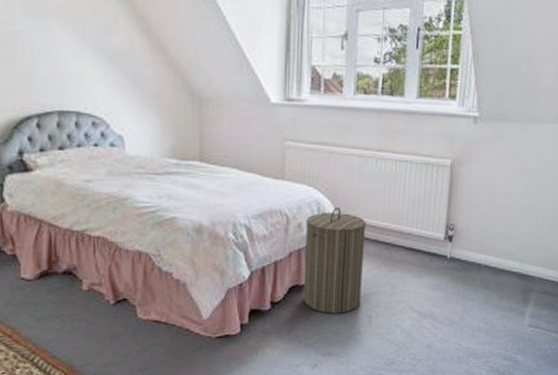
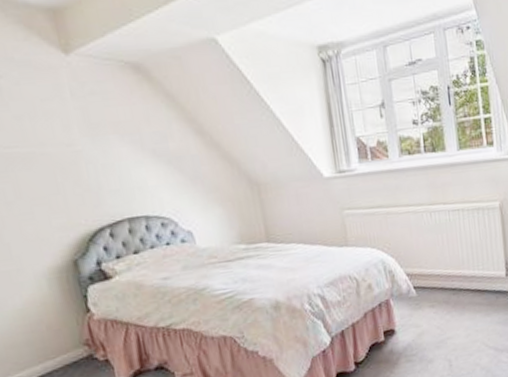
laundry hamper: present [303,207,367,314] -> none [375,263,439,365]

